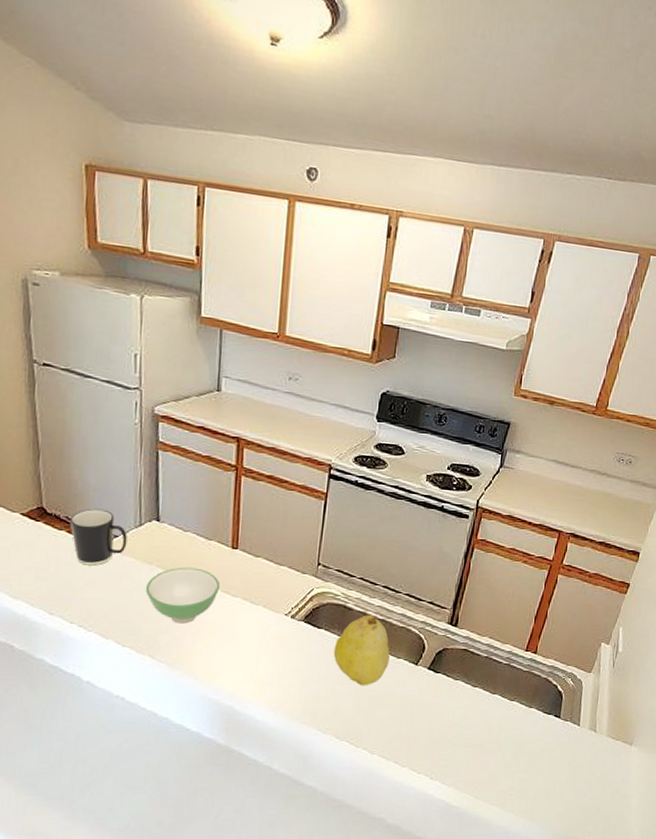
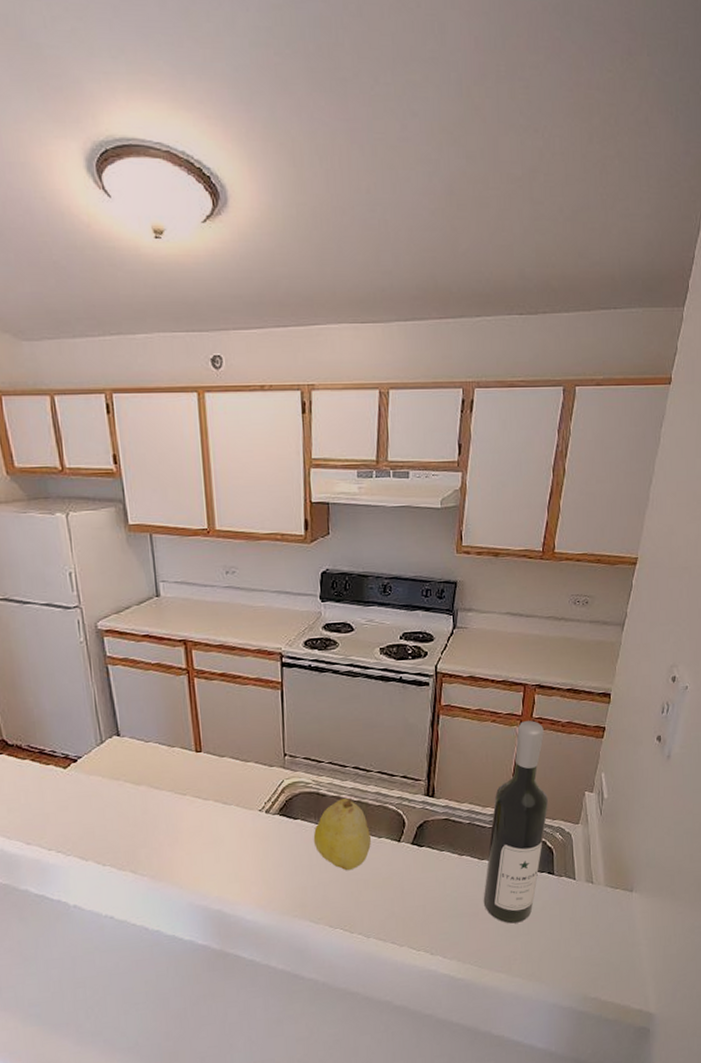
mug: present [69,508,127,566] -> none [31,732,92,791]
bowl: present [145,567,221,624] -> none [116,776,191,835]
bottle: none [488,566,572,760] -> present [483,721,548,924]

